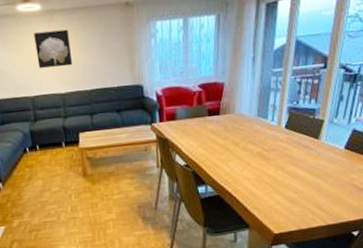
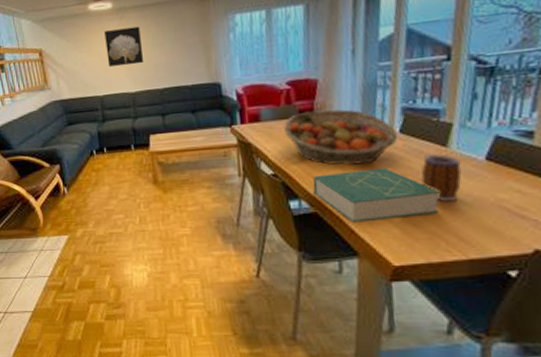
fruit basket: none [195,109,284,156] -> present [284,109,398,165]
book: none [217,157,312,202] -> present [312,167,441,223]
mug: none [298,144,327,182] -> present [420,153,462,201]

